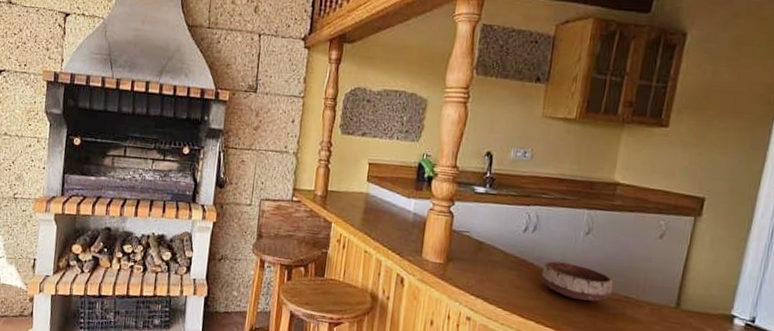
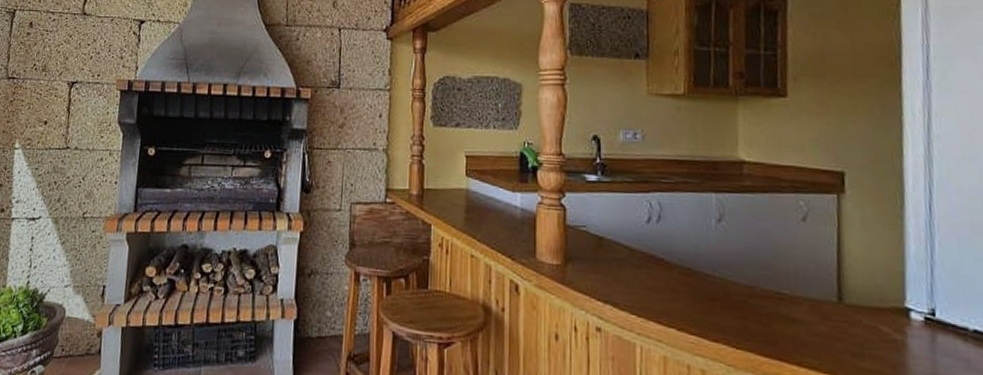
bowl: present [541,261,614,301] -> none [675,255,760,300]

